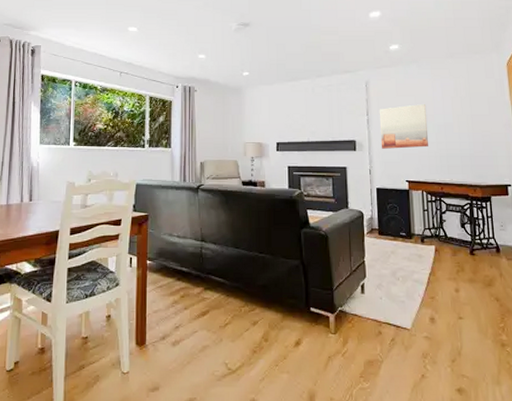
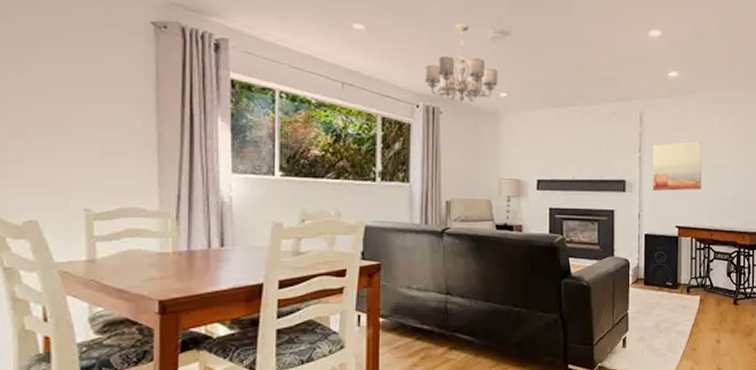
chandelier: none [182,20,241,82] -> present [424,23,498,102]

